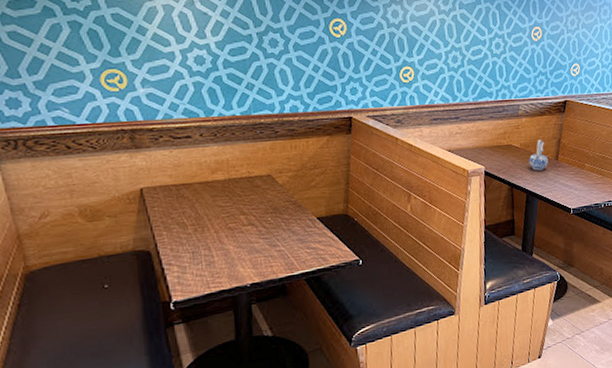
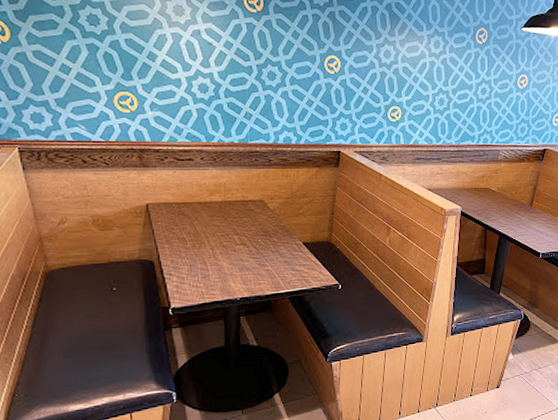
ceramic pitcher: present [528,140,548,171] -> none [504,185,523,215]

